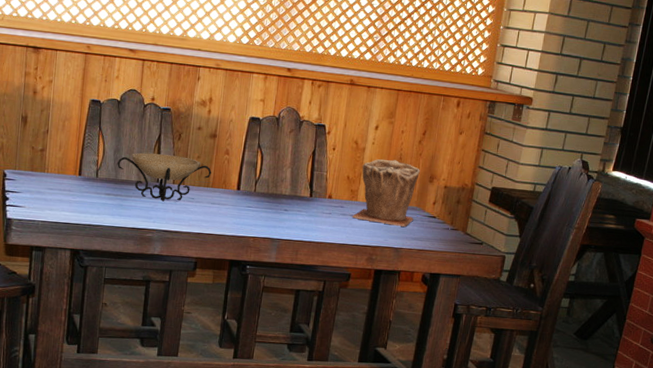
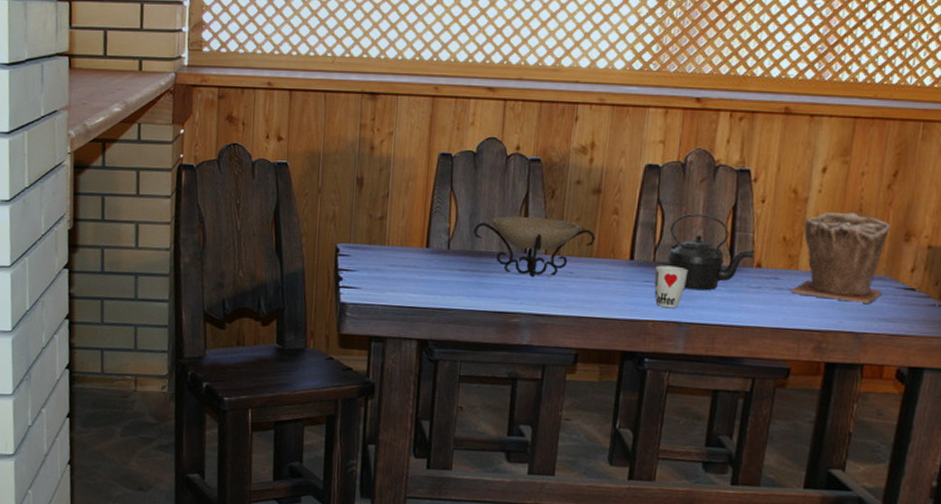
cup: none [254,194,280,228] -> present [654,265,689,309]
kettle: none [265,156,328,215] -> present [668,213,755,291]

